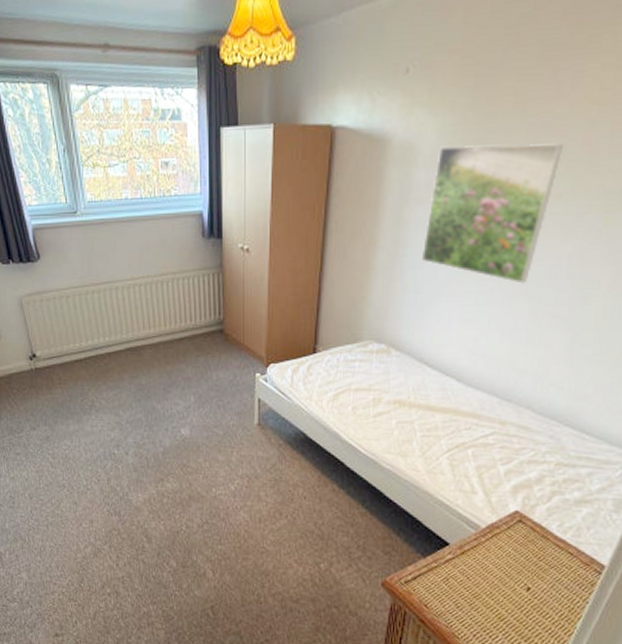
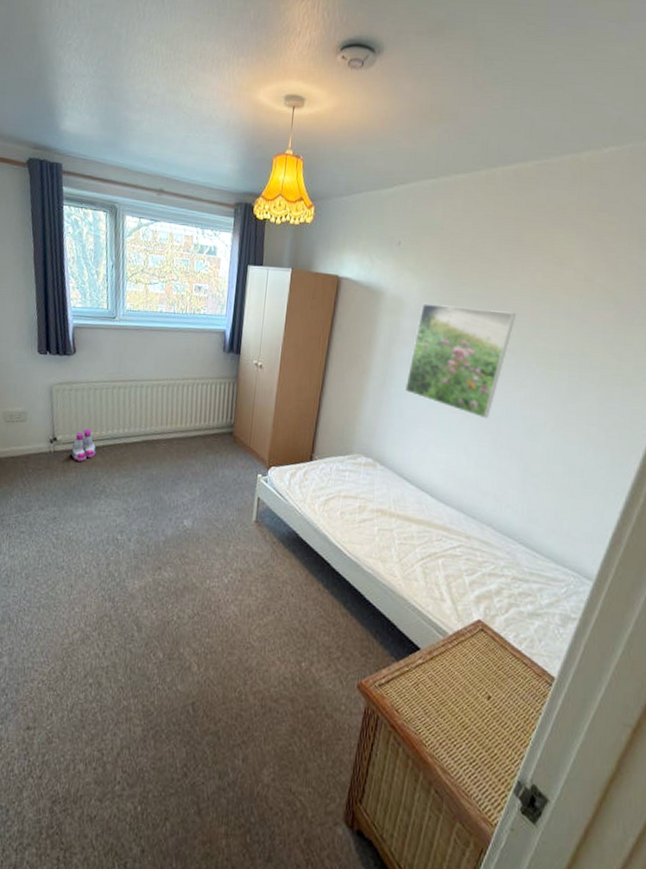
boots: none [53,342,79,377] -> present [71,429,96,462]

